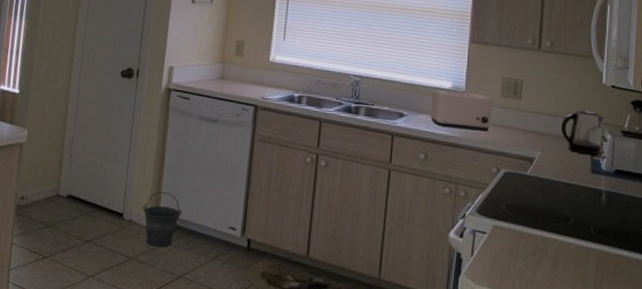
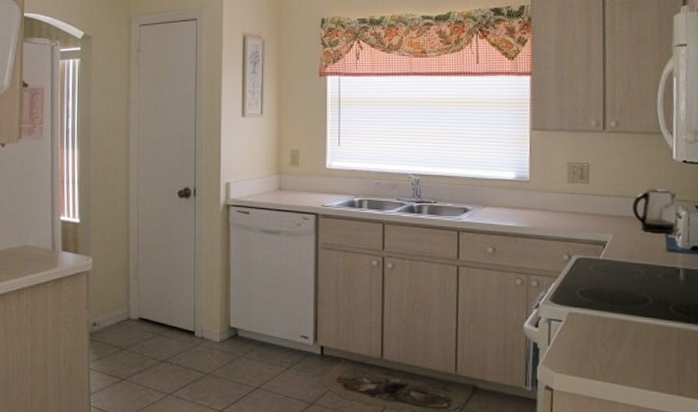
bucket: present [143,191,183,247] -> none [213,307,253,361]
toaster: present [430,89,493,132] -> none [495,181,560,219]

